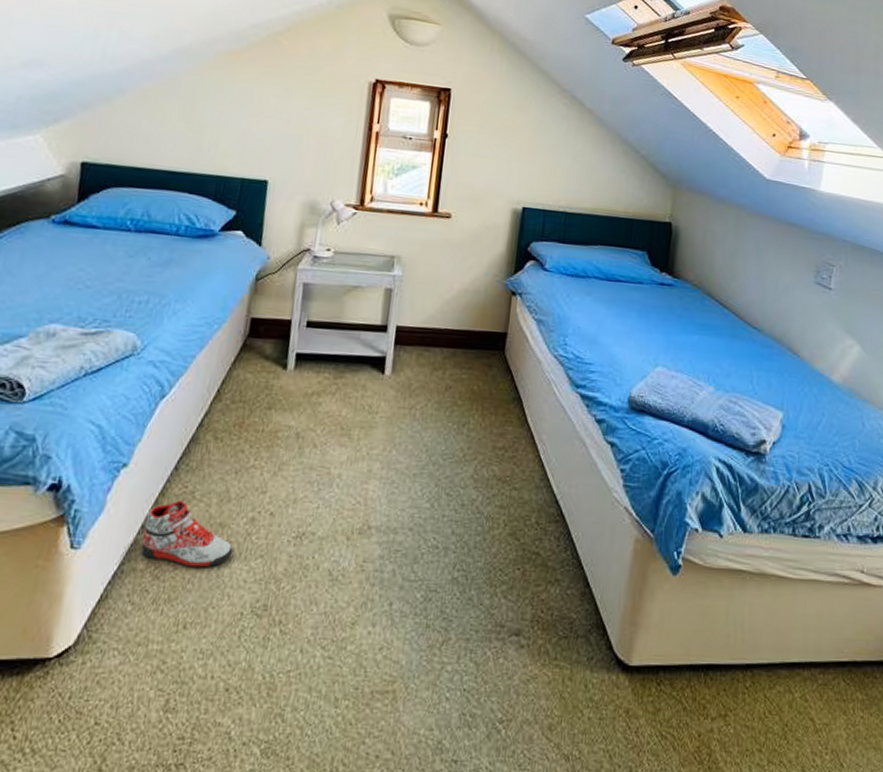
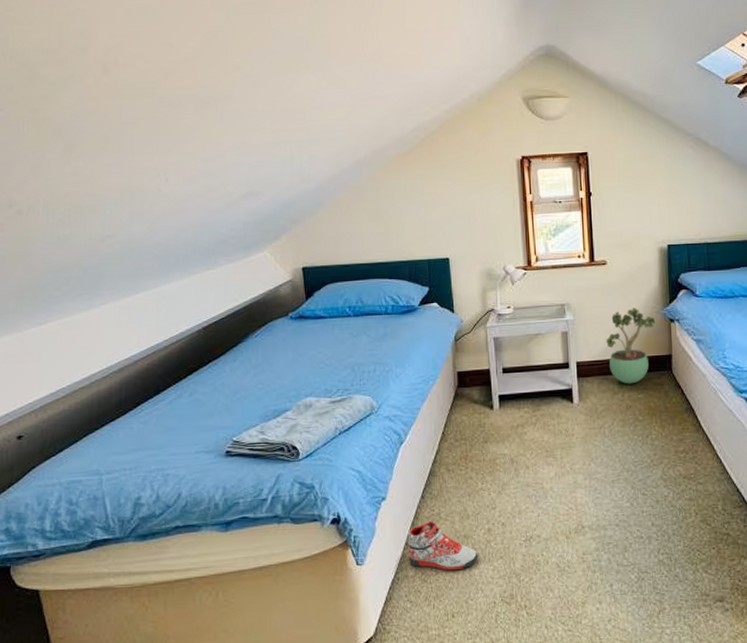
potted plant: none [434,272,496,361] -> present [606,308,656,384]

